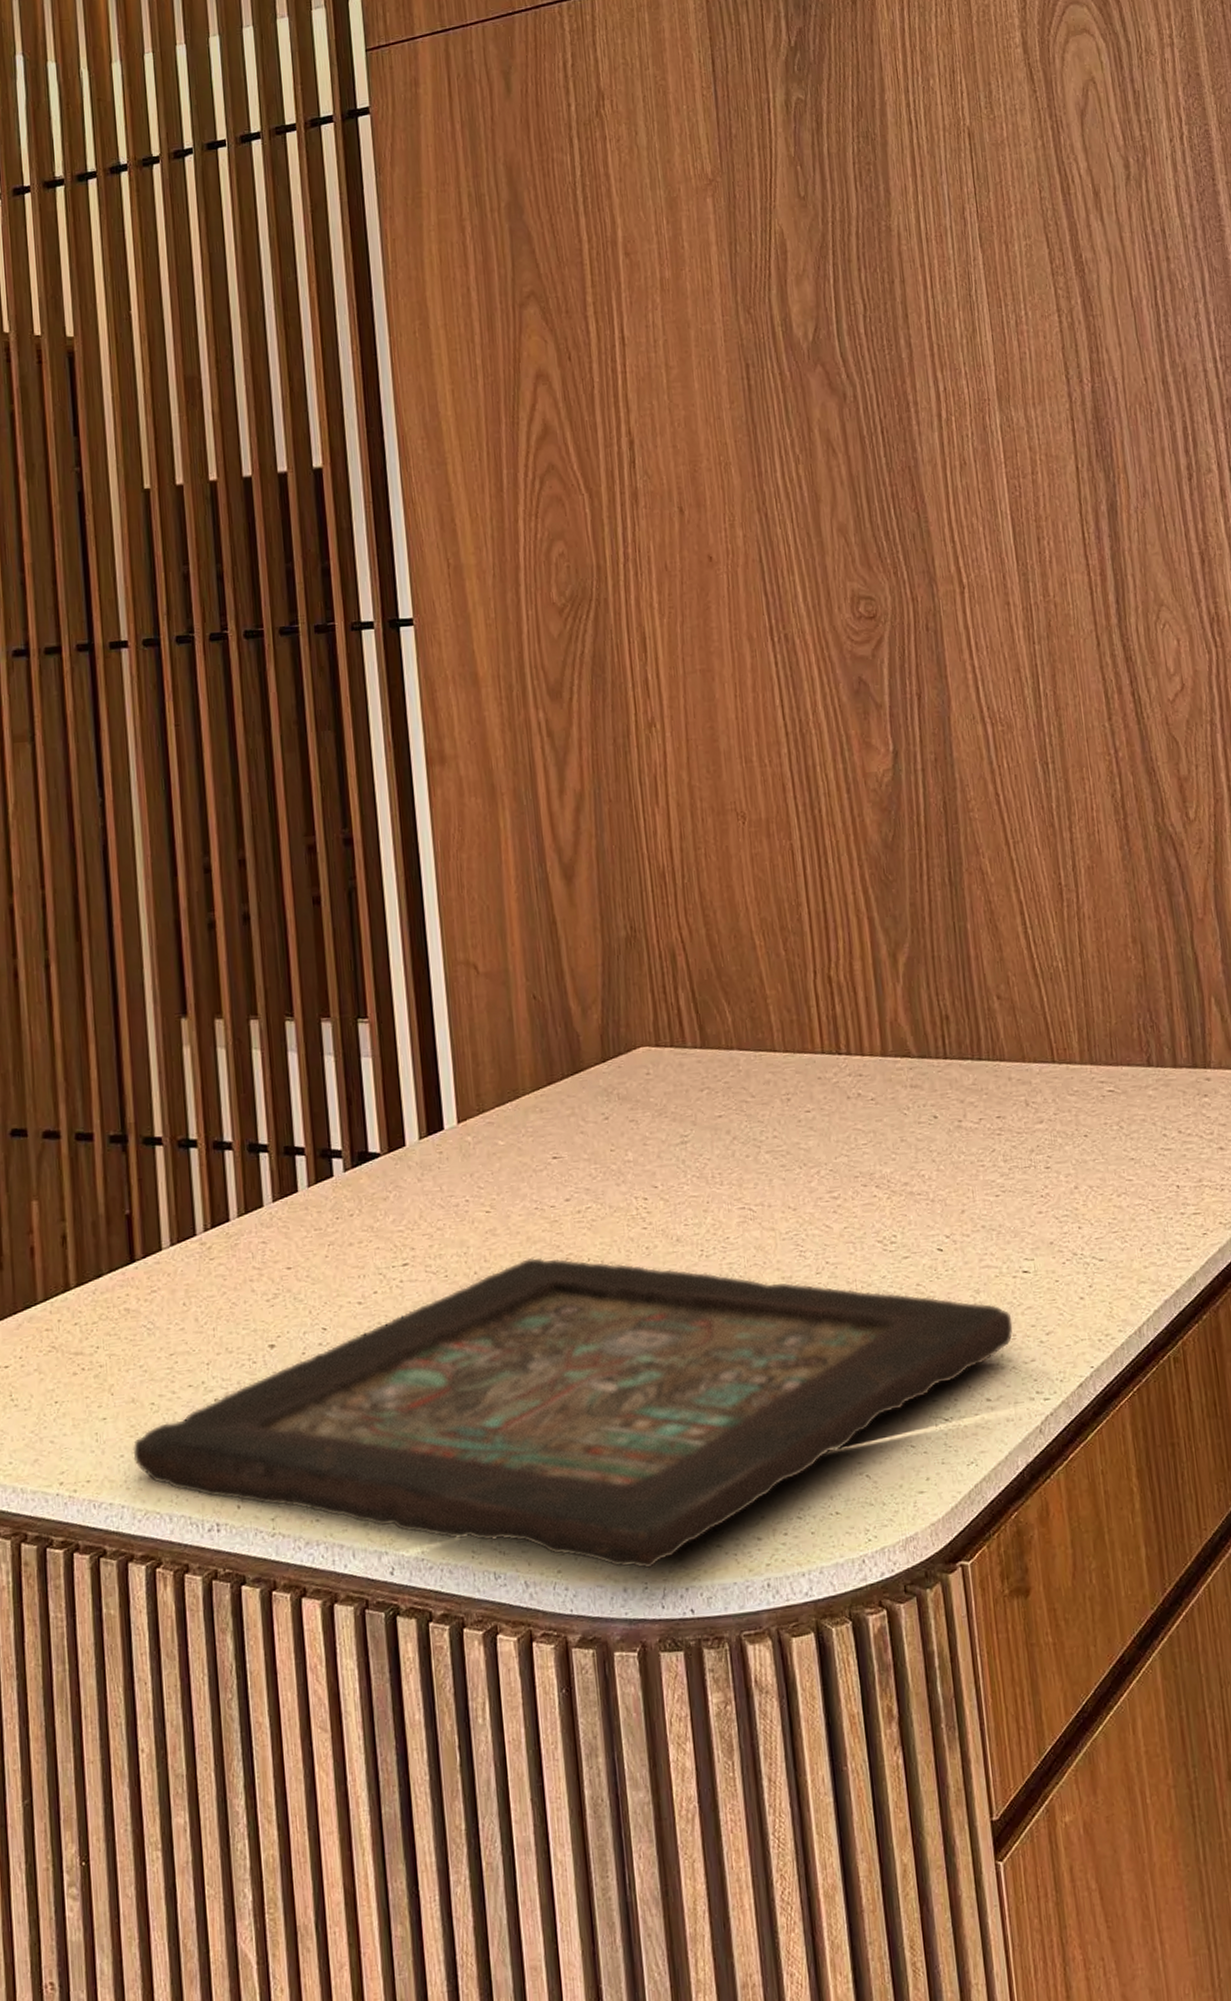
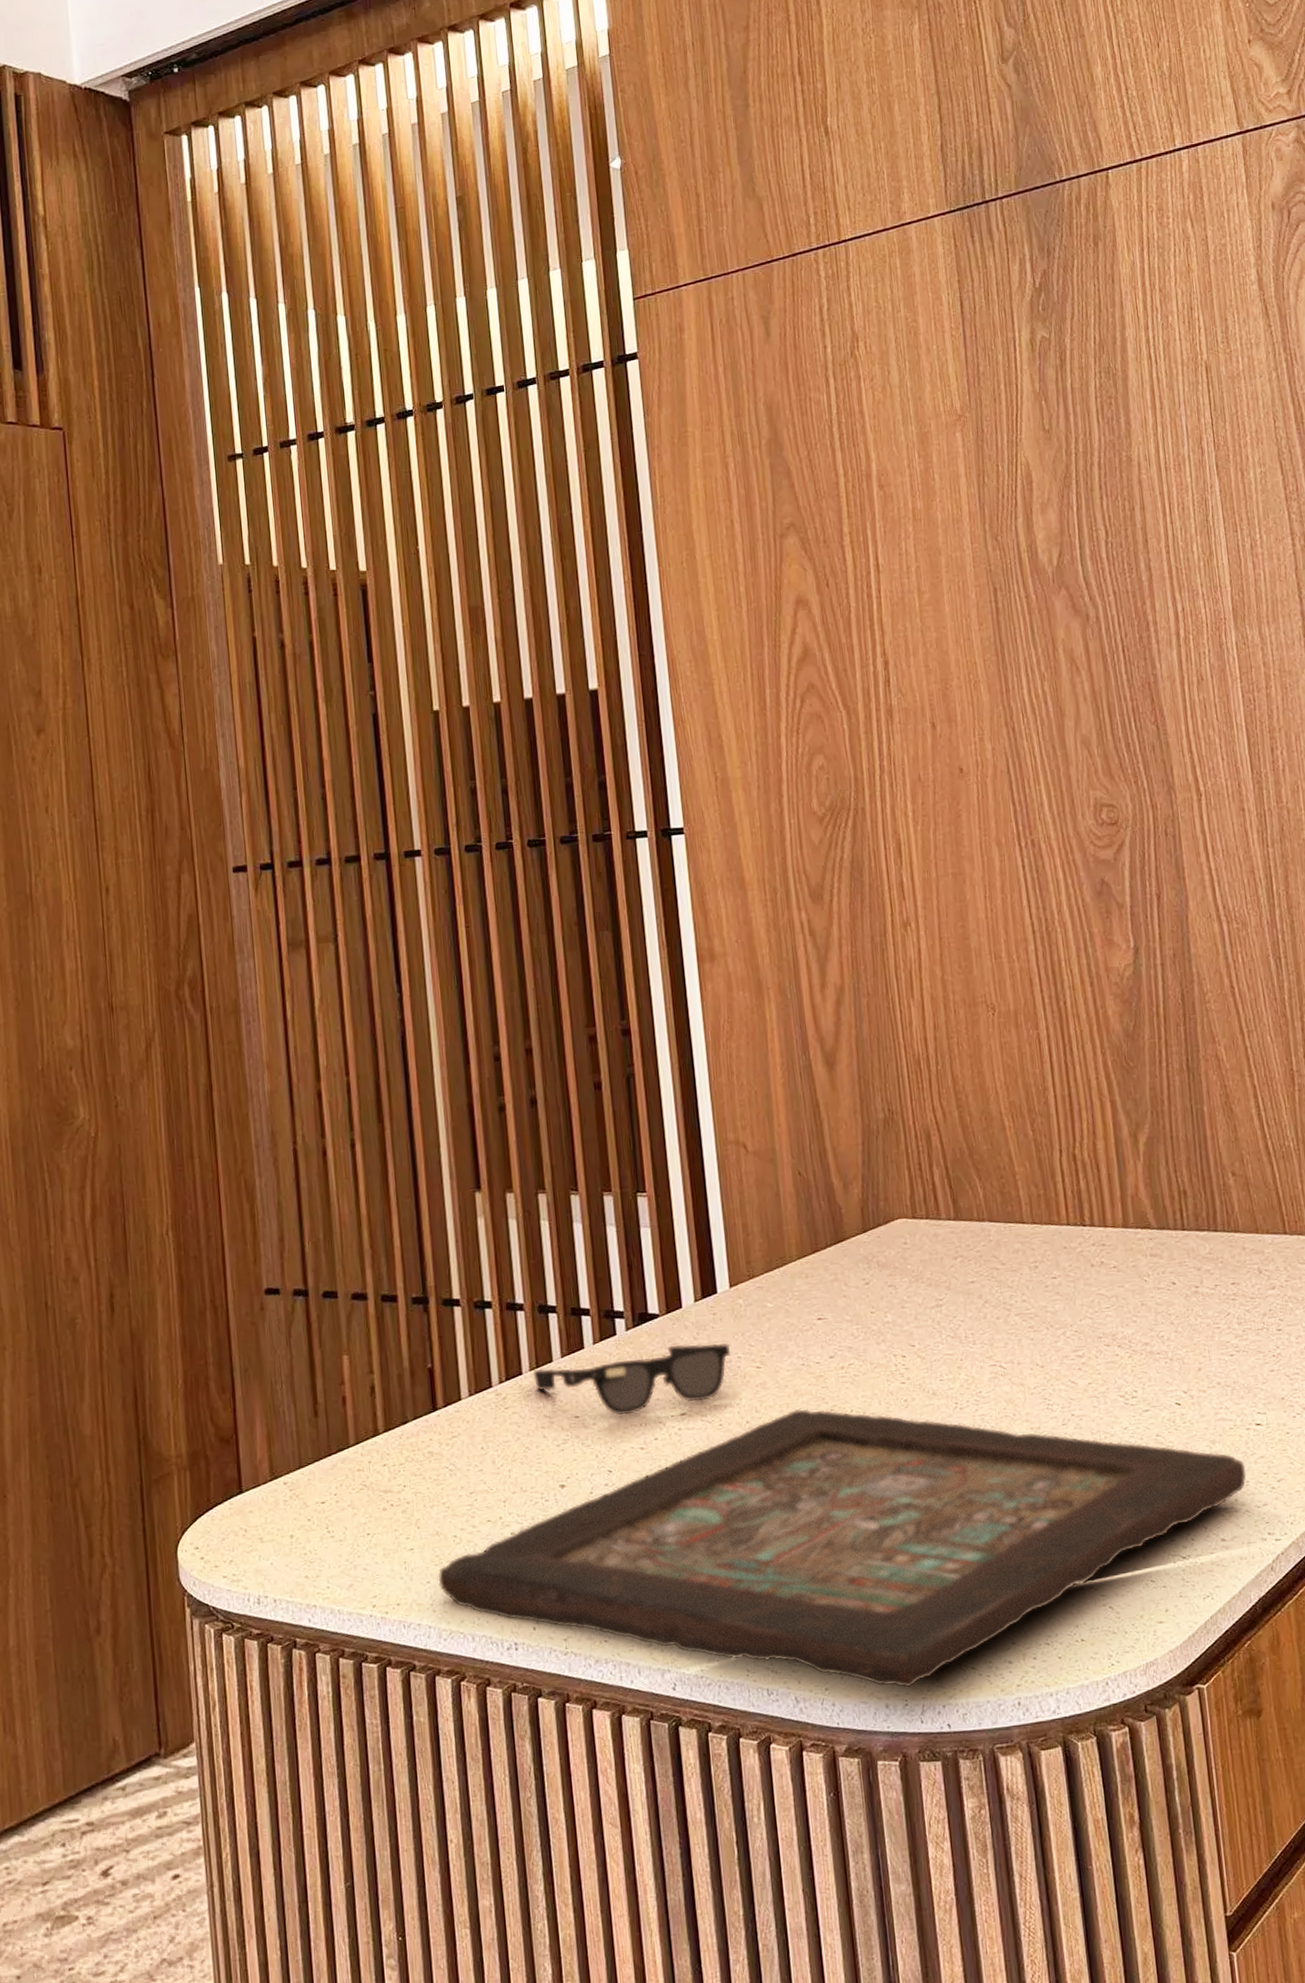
sunglasses: none [241,1185,458,1267] -> present [533,1343,730,1416]

